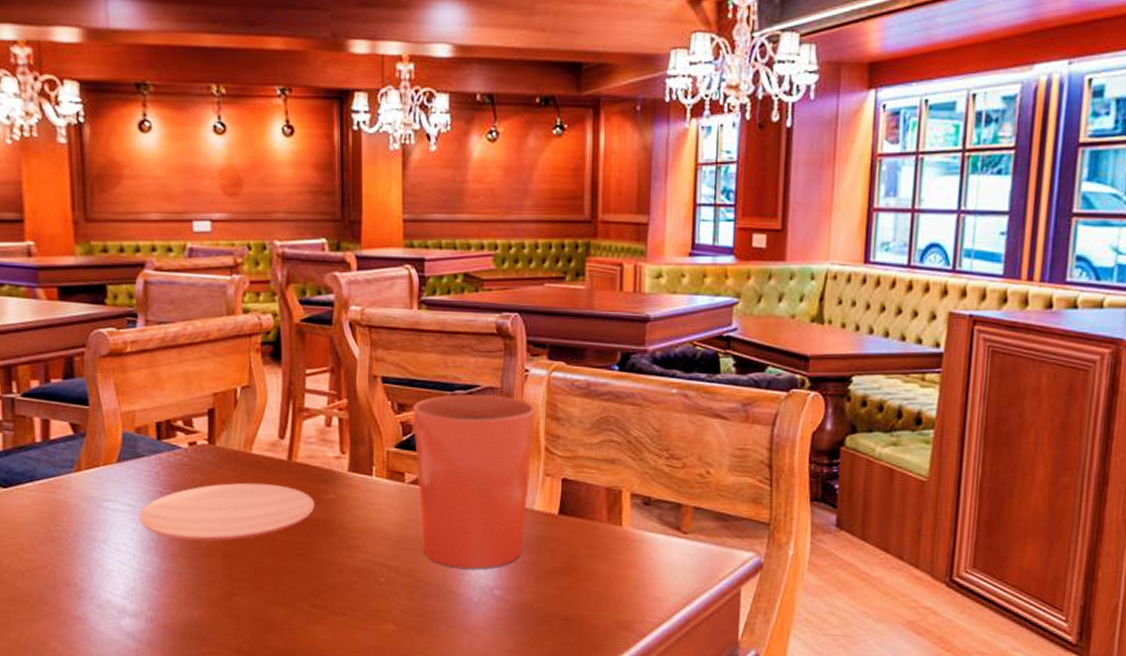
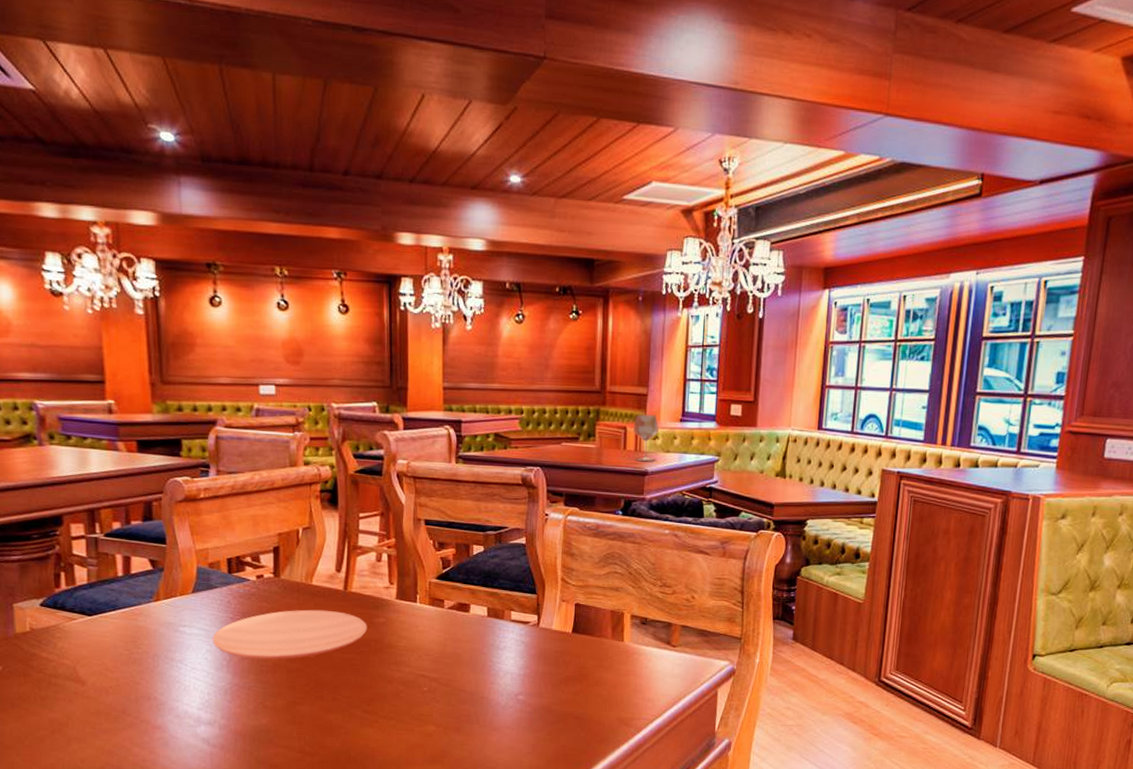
cup: present [412,394,537,570] -> none [451,534,555,680]
wine glass: none [632,248,663,305] -> present [634,414,659,461]

